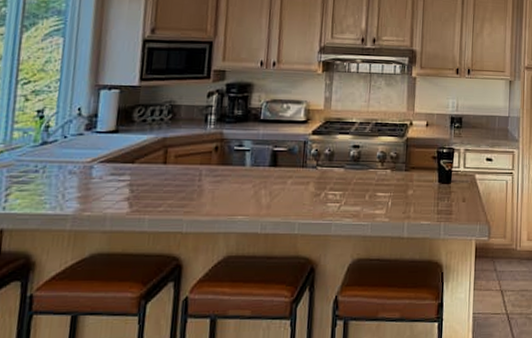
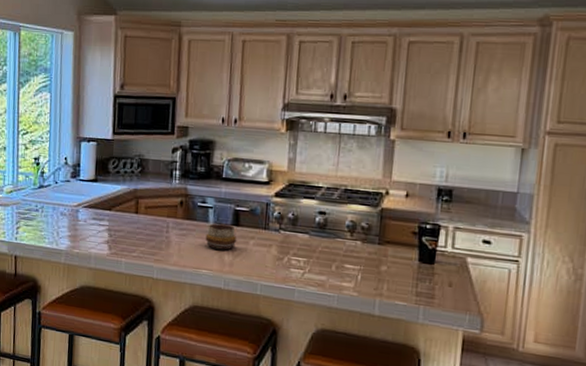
decorative bowl: none [241,165,275,193] -> present [205,223,237,250]

